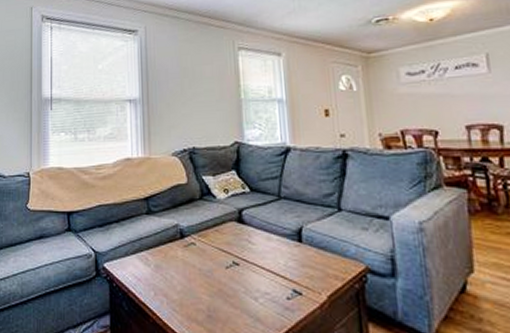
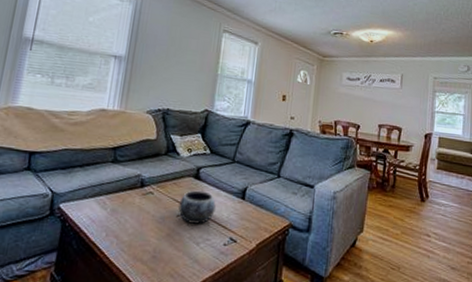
decorative bowl: none [226,236,269,276] -> present [178,190,216,224]

